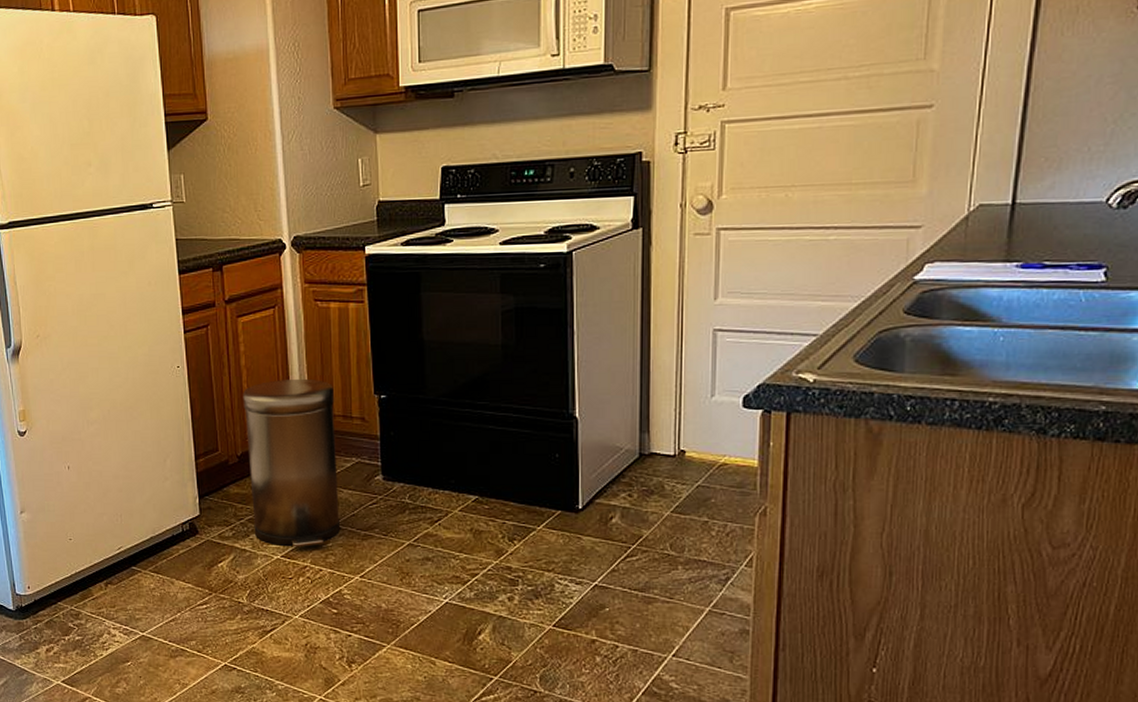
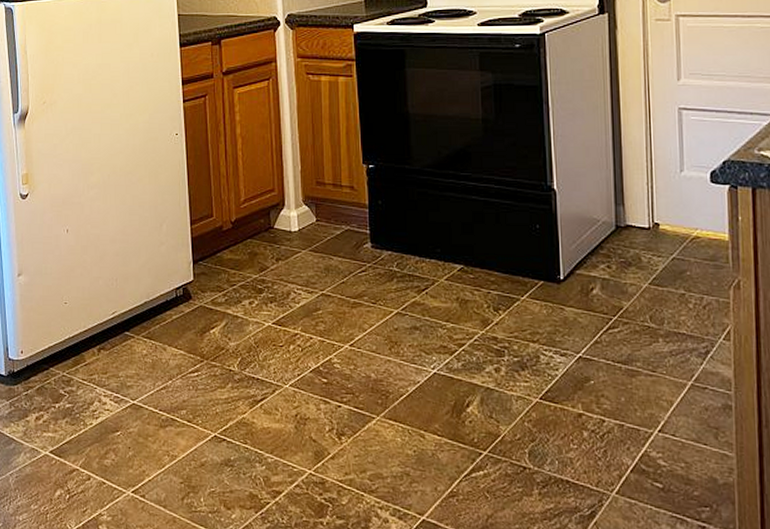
pedal bin: present [243,378,340,547] -> none [238,147,330,315]

